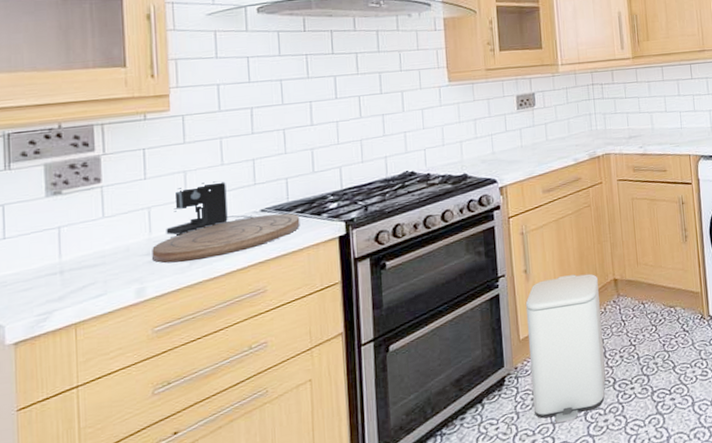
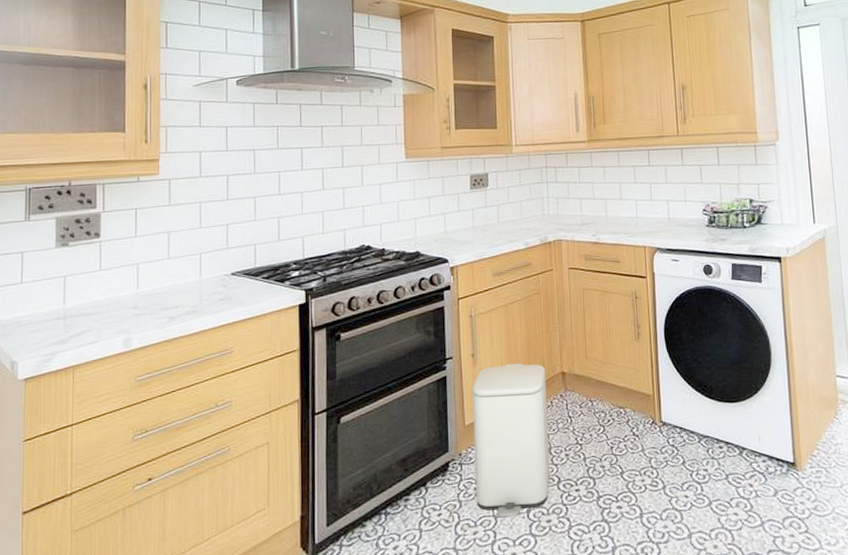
cutting board: present [152,213,300,264] -> none [138,278,265,318]
coffee maker: present [166,181,253,236] -> none [150,243,225,292]

